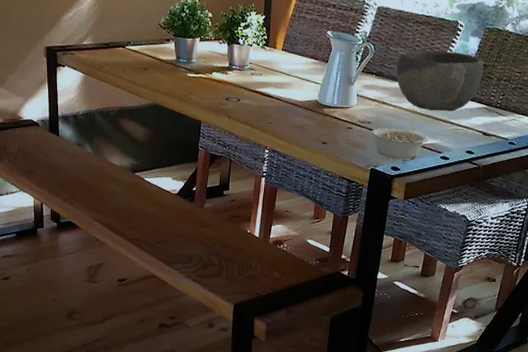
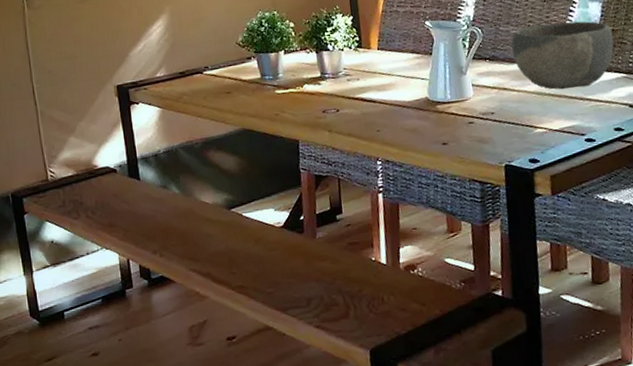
legume: present [371,128,428,160] -> none [497,115,566,150]

